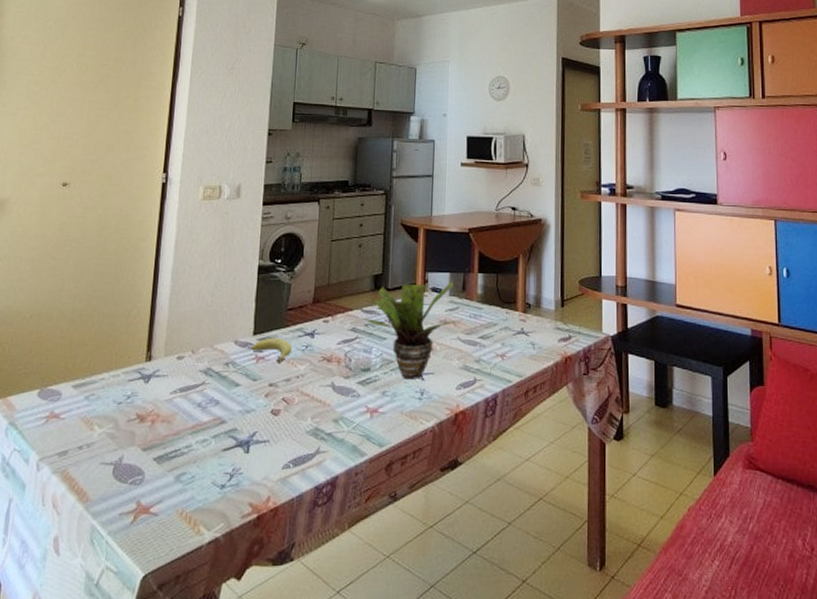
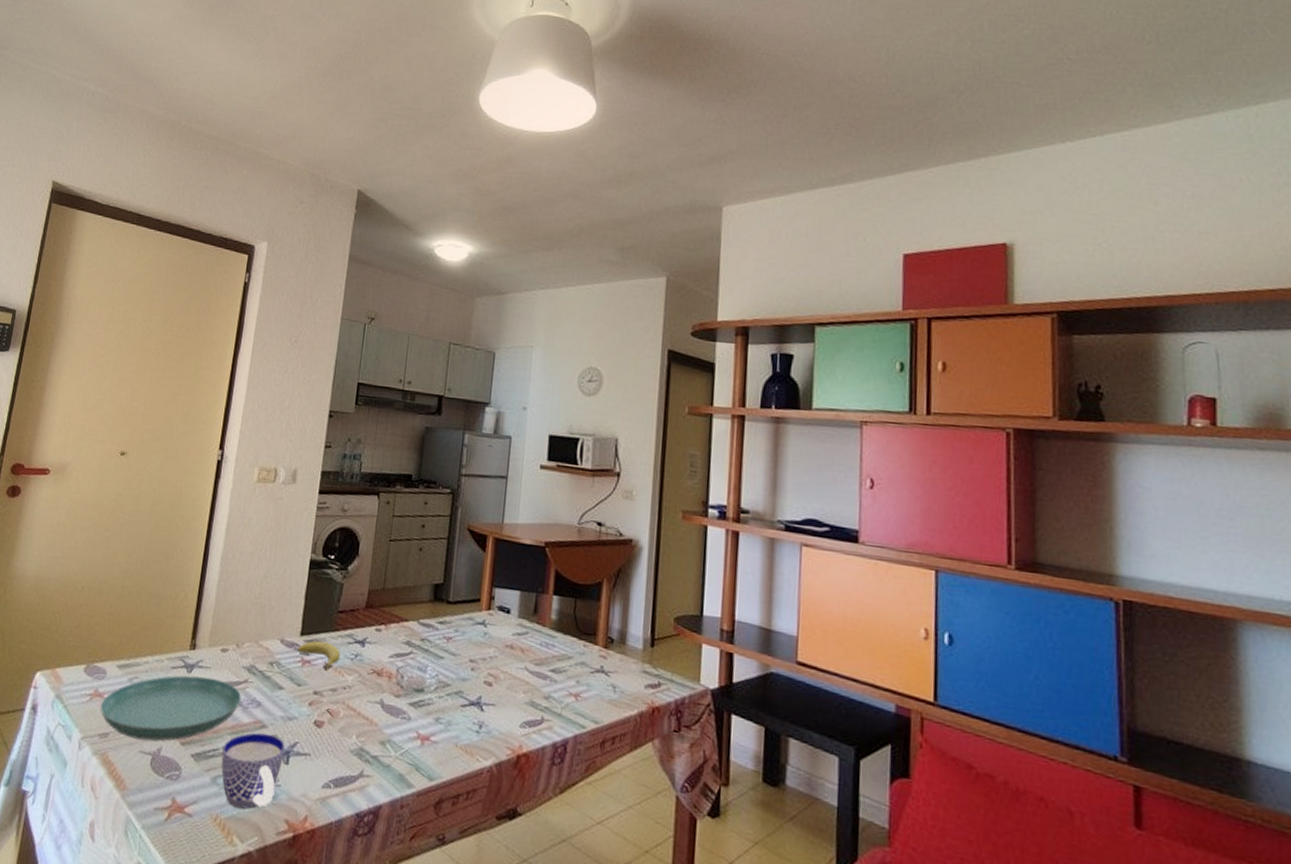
saucer: none [57,384,200,452] -> present [100,675,242,742]
cup: none [183,428,245,500] -> present [221,732,285,809]
potted plant: present [361,281,462,379] -> none [417,598,531,709]

